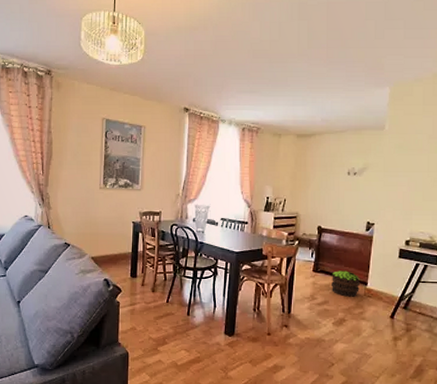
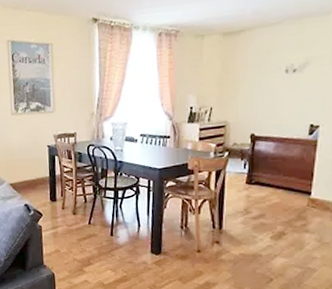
potted plant: present [332,271,361,297] -> none [268,180,303,209]

